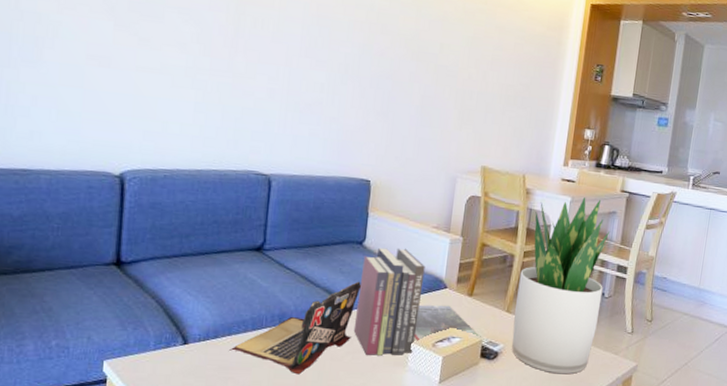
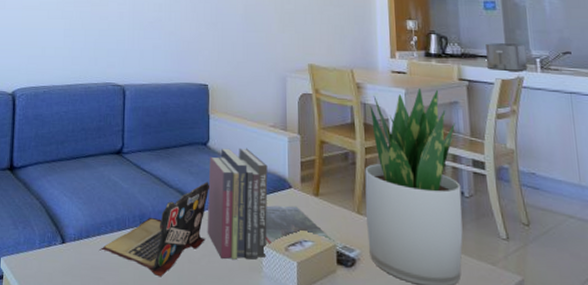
toaster: none [648,158,685,188] -> present [486,43,528,72]

